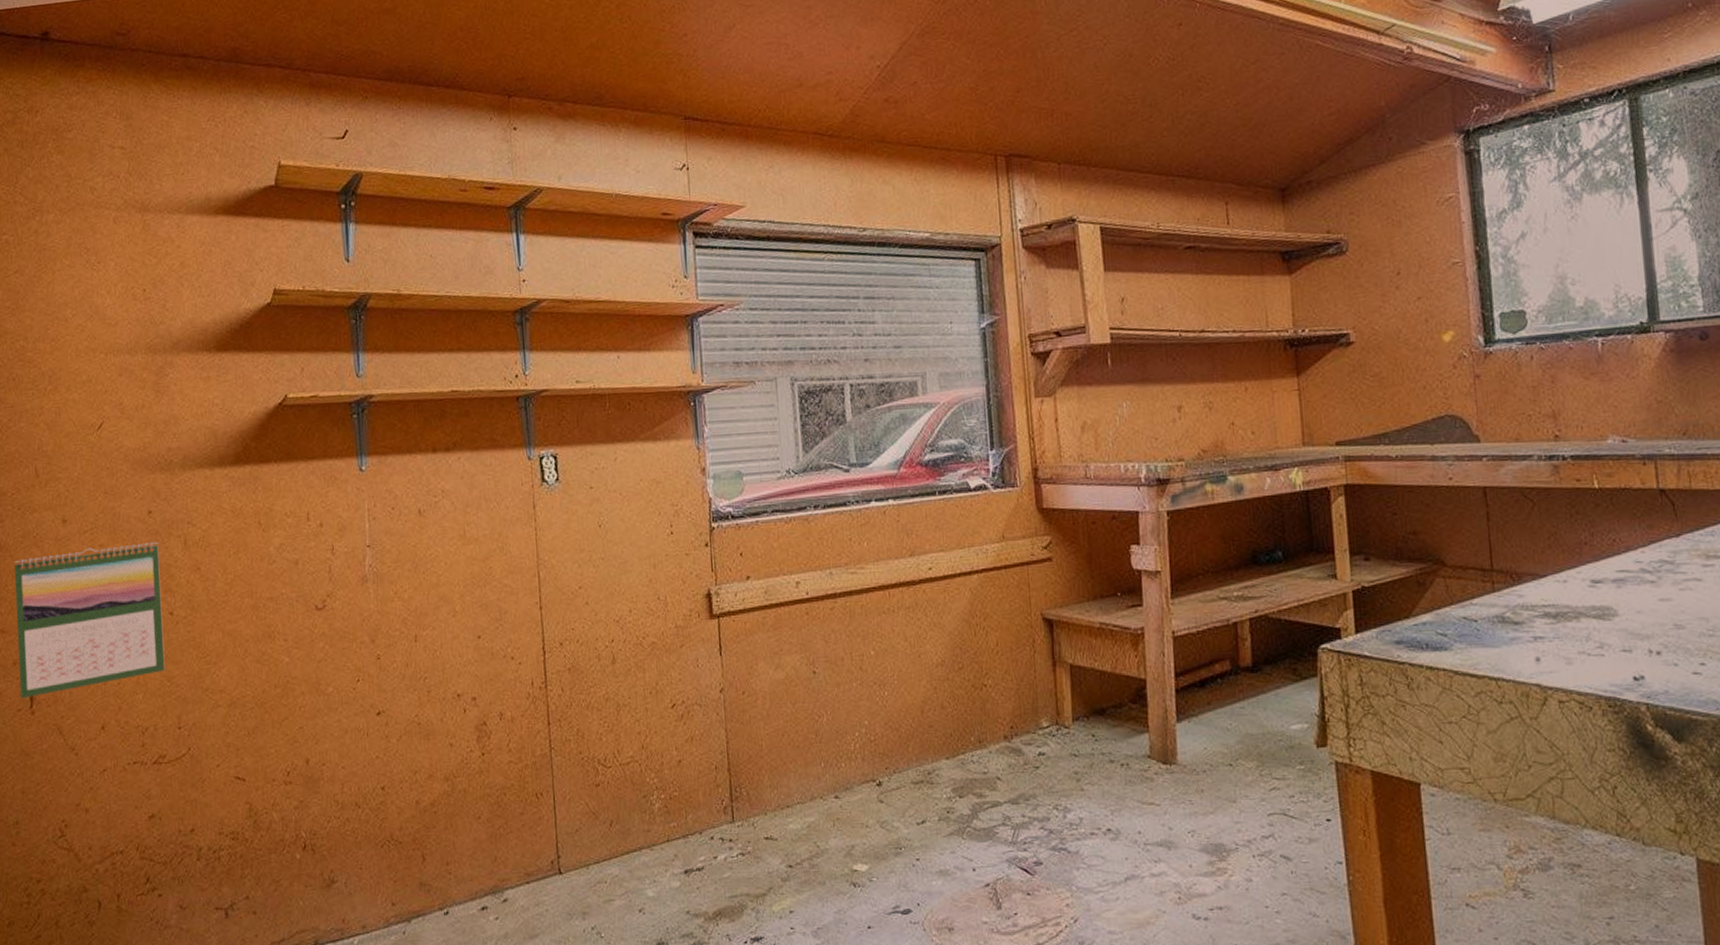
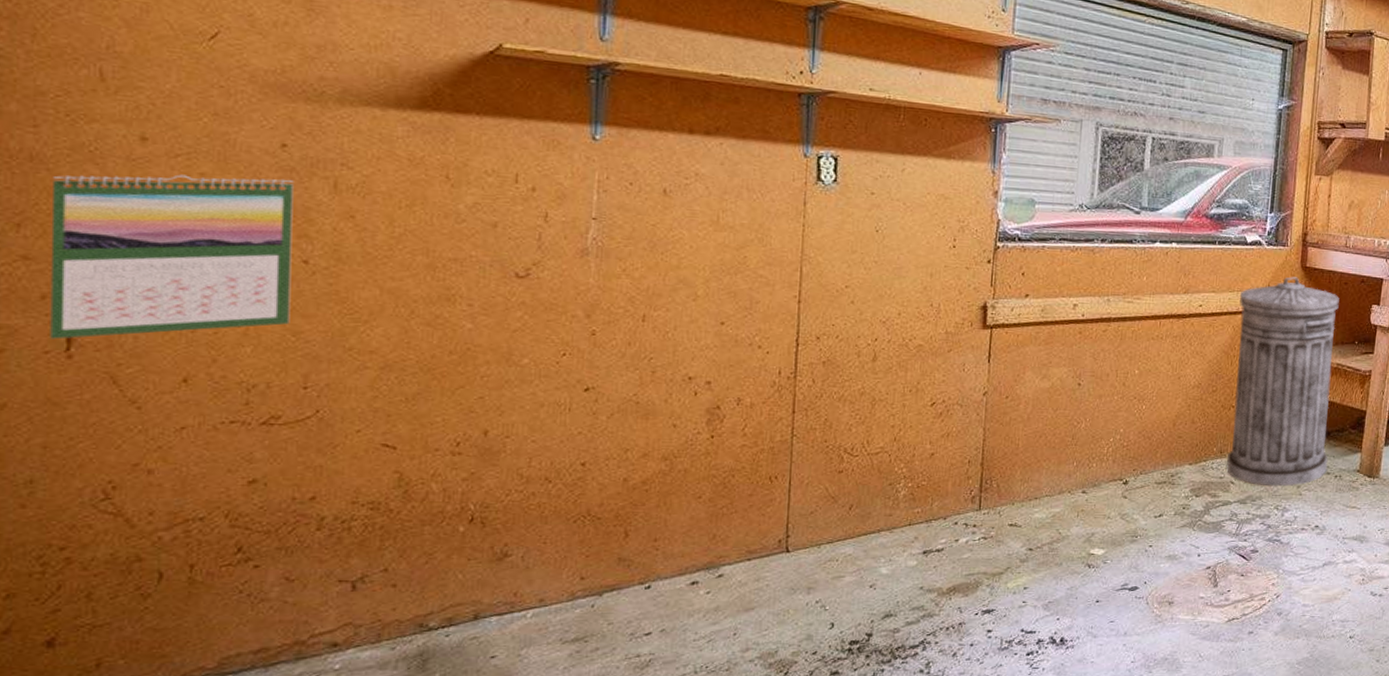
trash can: none [972,522,1110,781] -> present [1226,276,1340,487]

